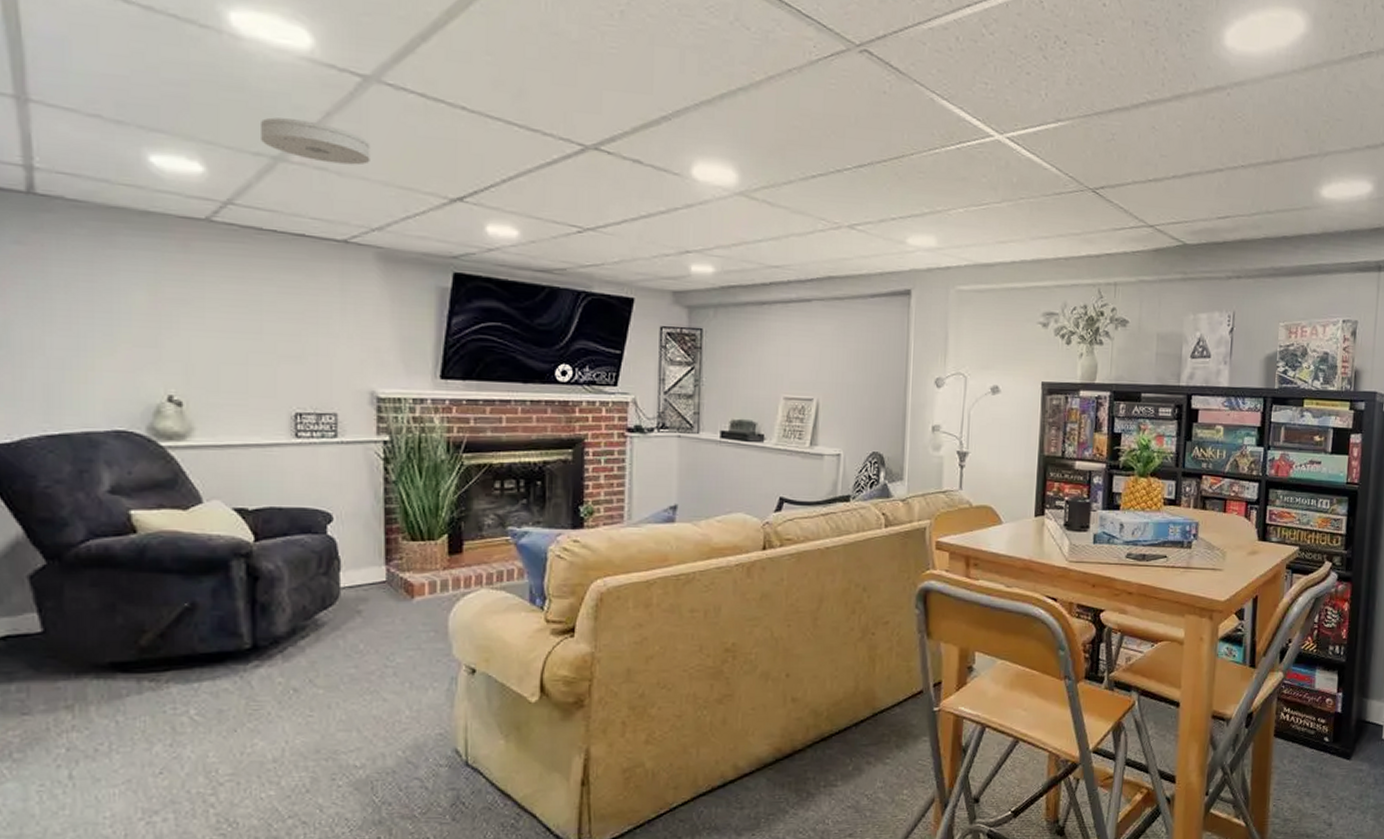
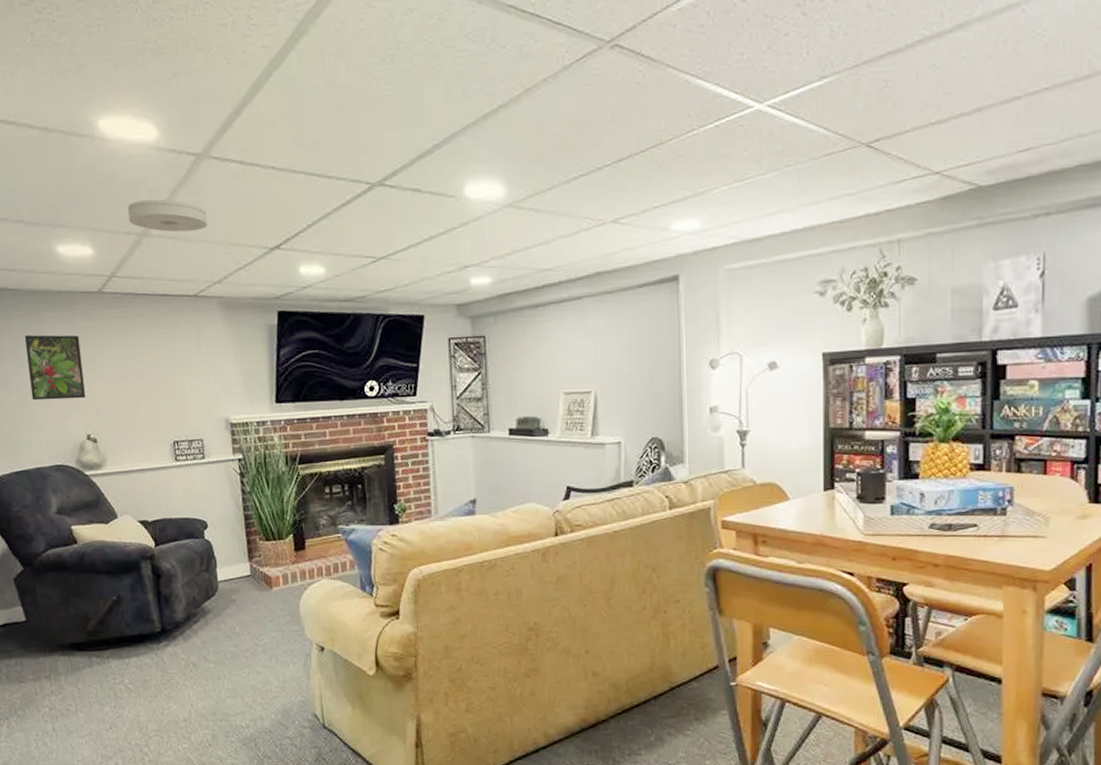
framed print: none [84,261,171,349] -> present [24,335,85,401]

